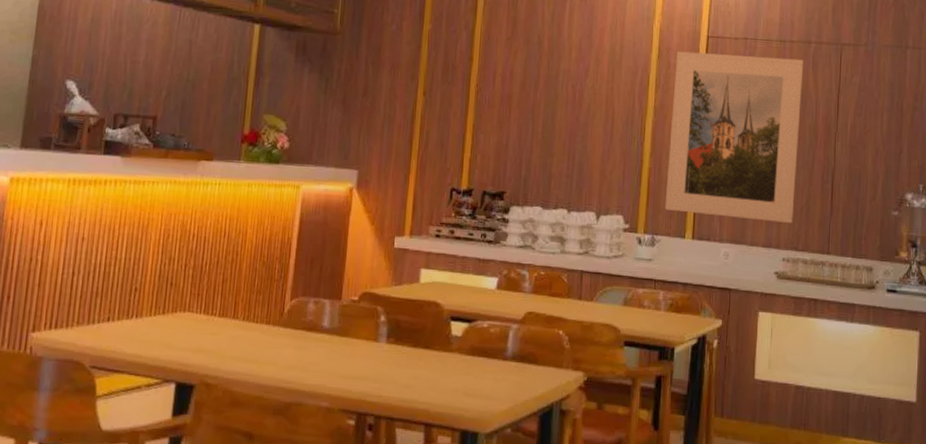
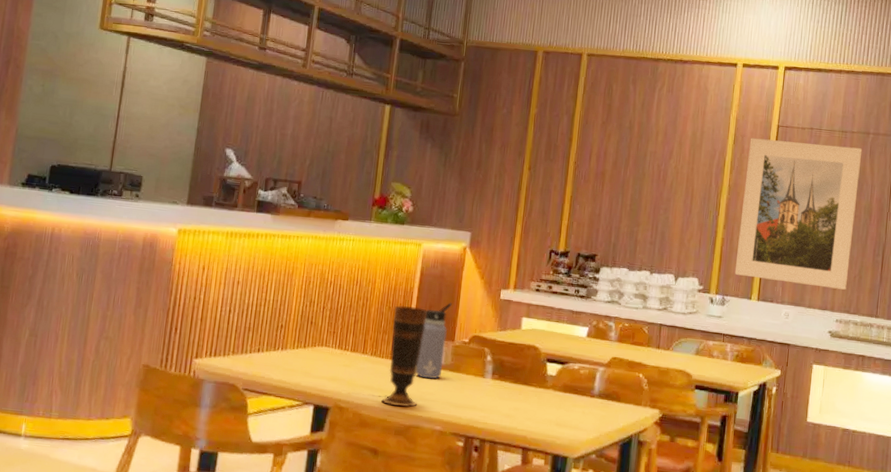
vase: none [256,259,309,381] -> present [381,305,427,408]
water bottle: none [297,254,339,346] -> present [416,302,453,379]

